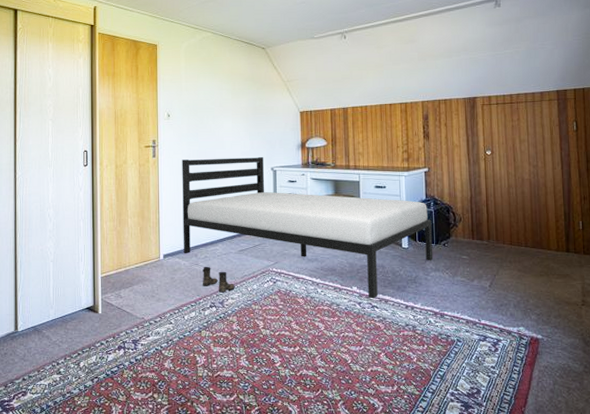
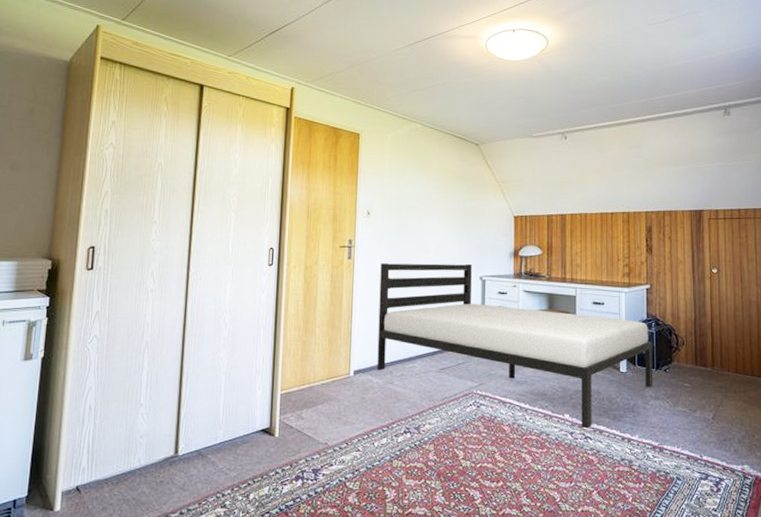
boots: present [203,267,235,292] -> none [397,386,434,416]

